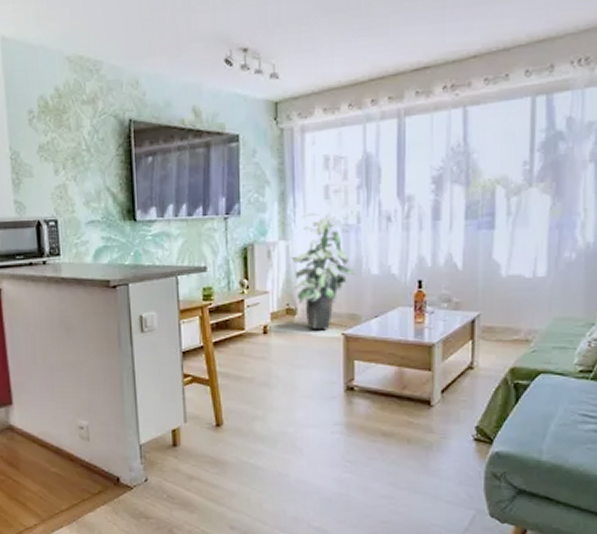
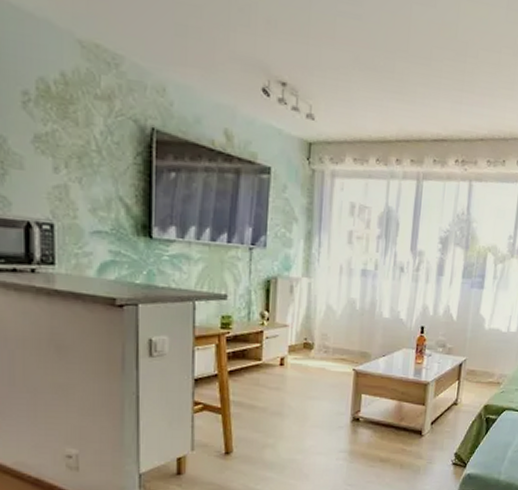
indoor plant: present [291,213,355,330] -> none [312,254,369,366]

